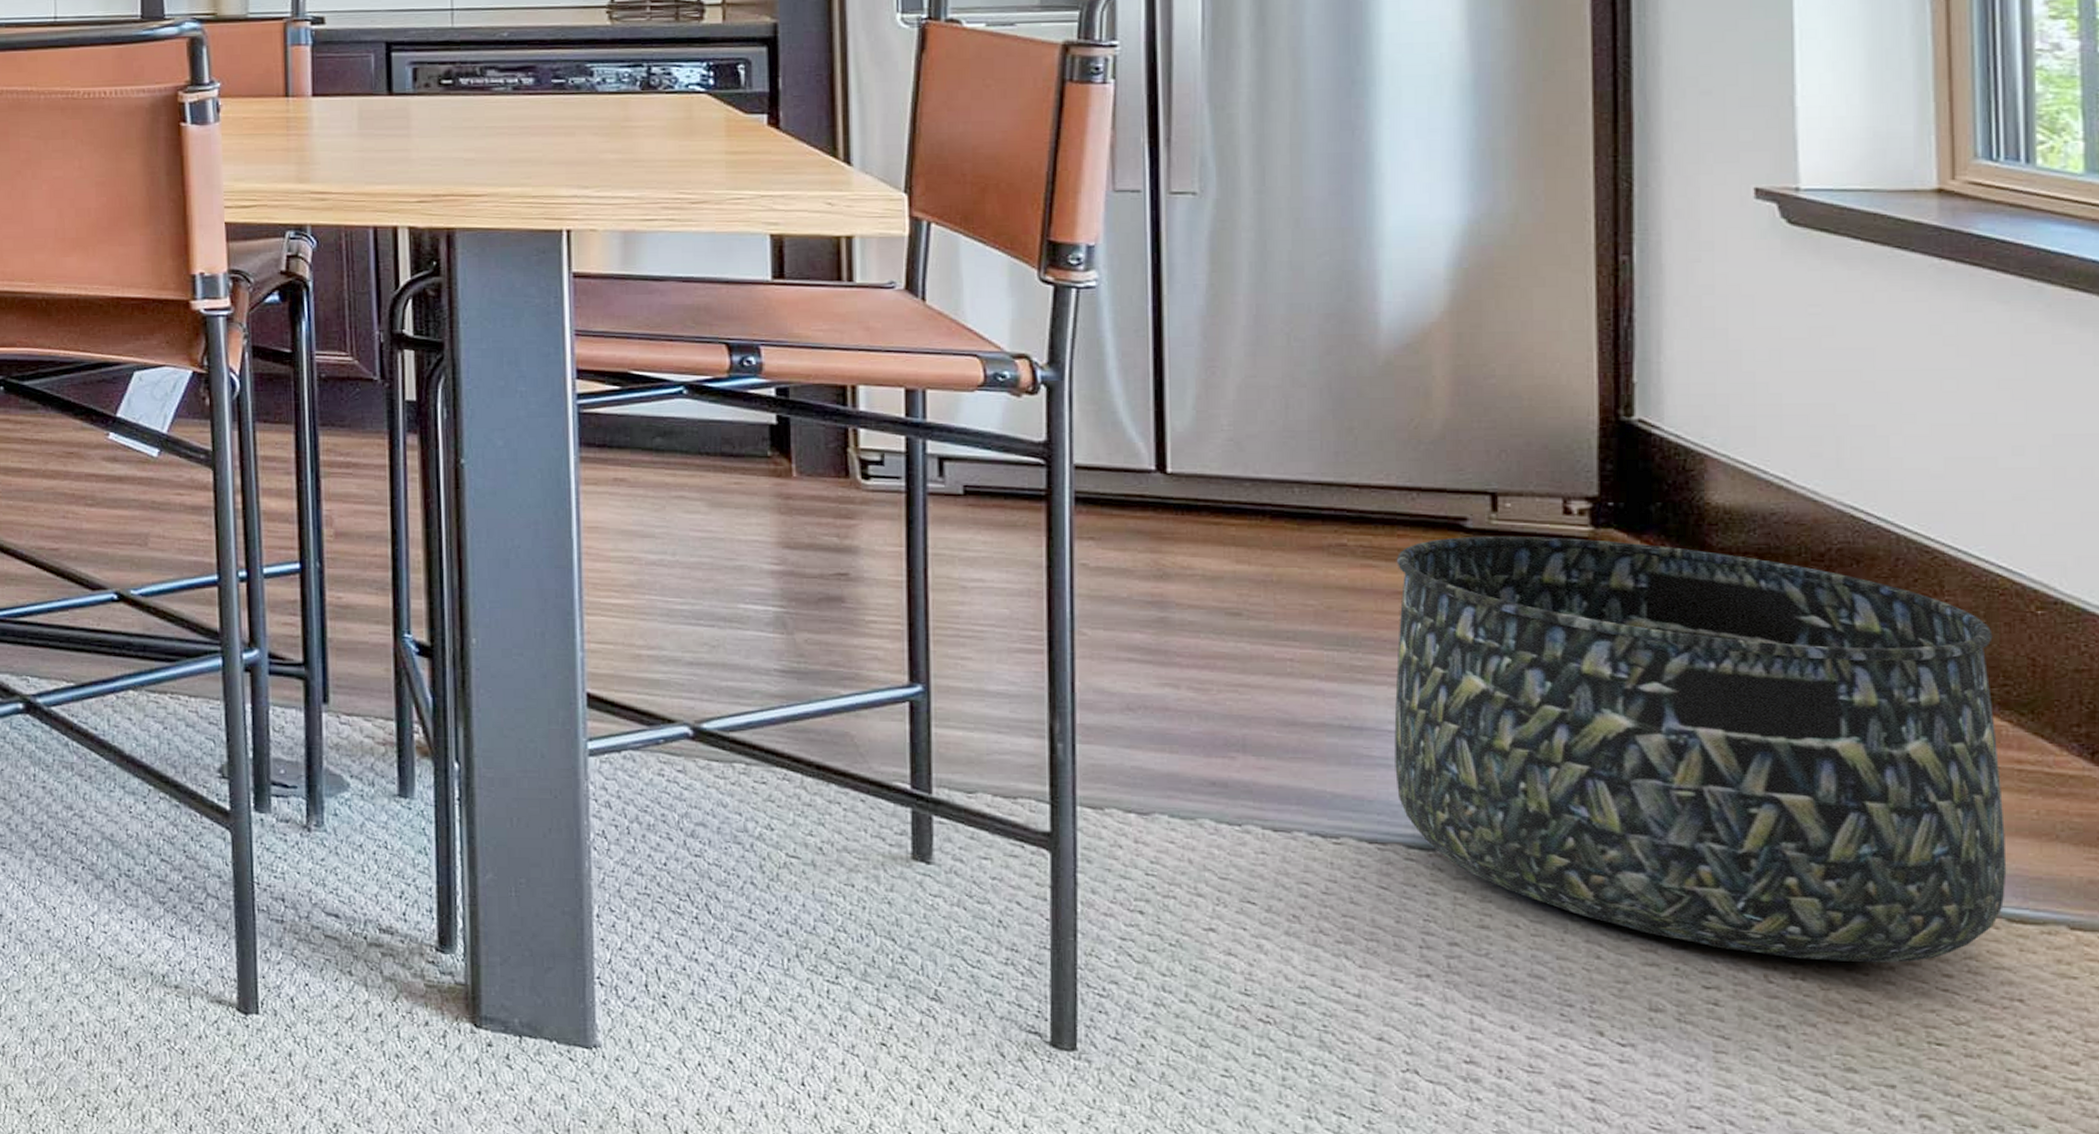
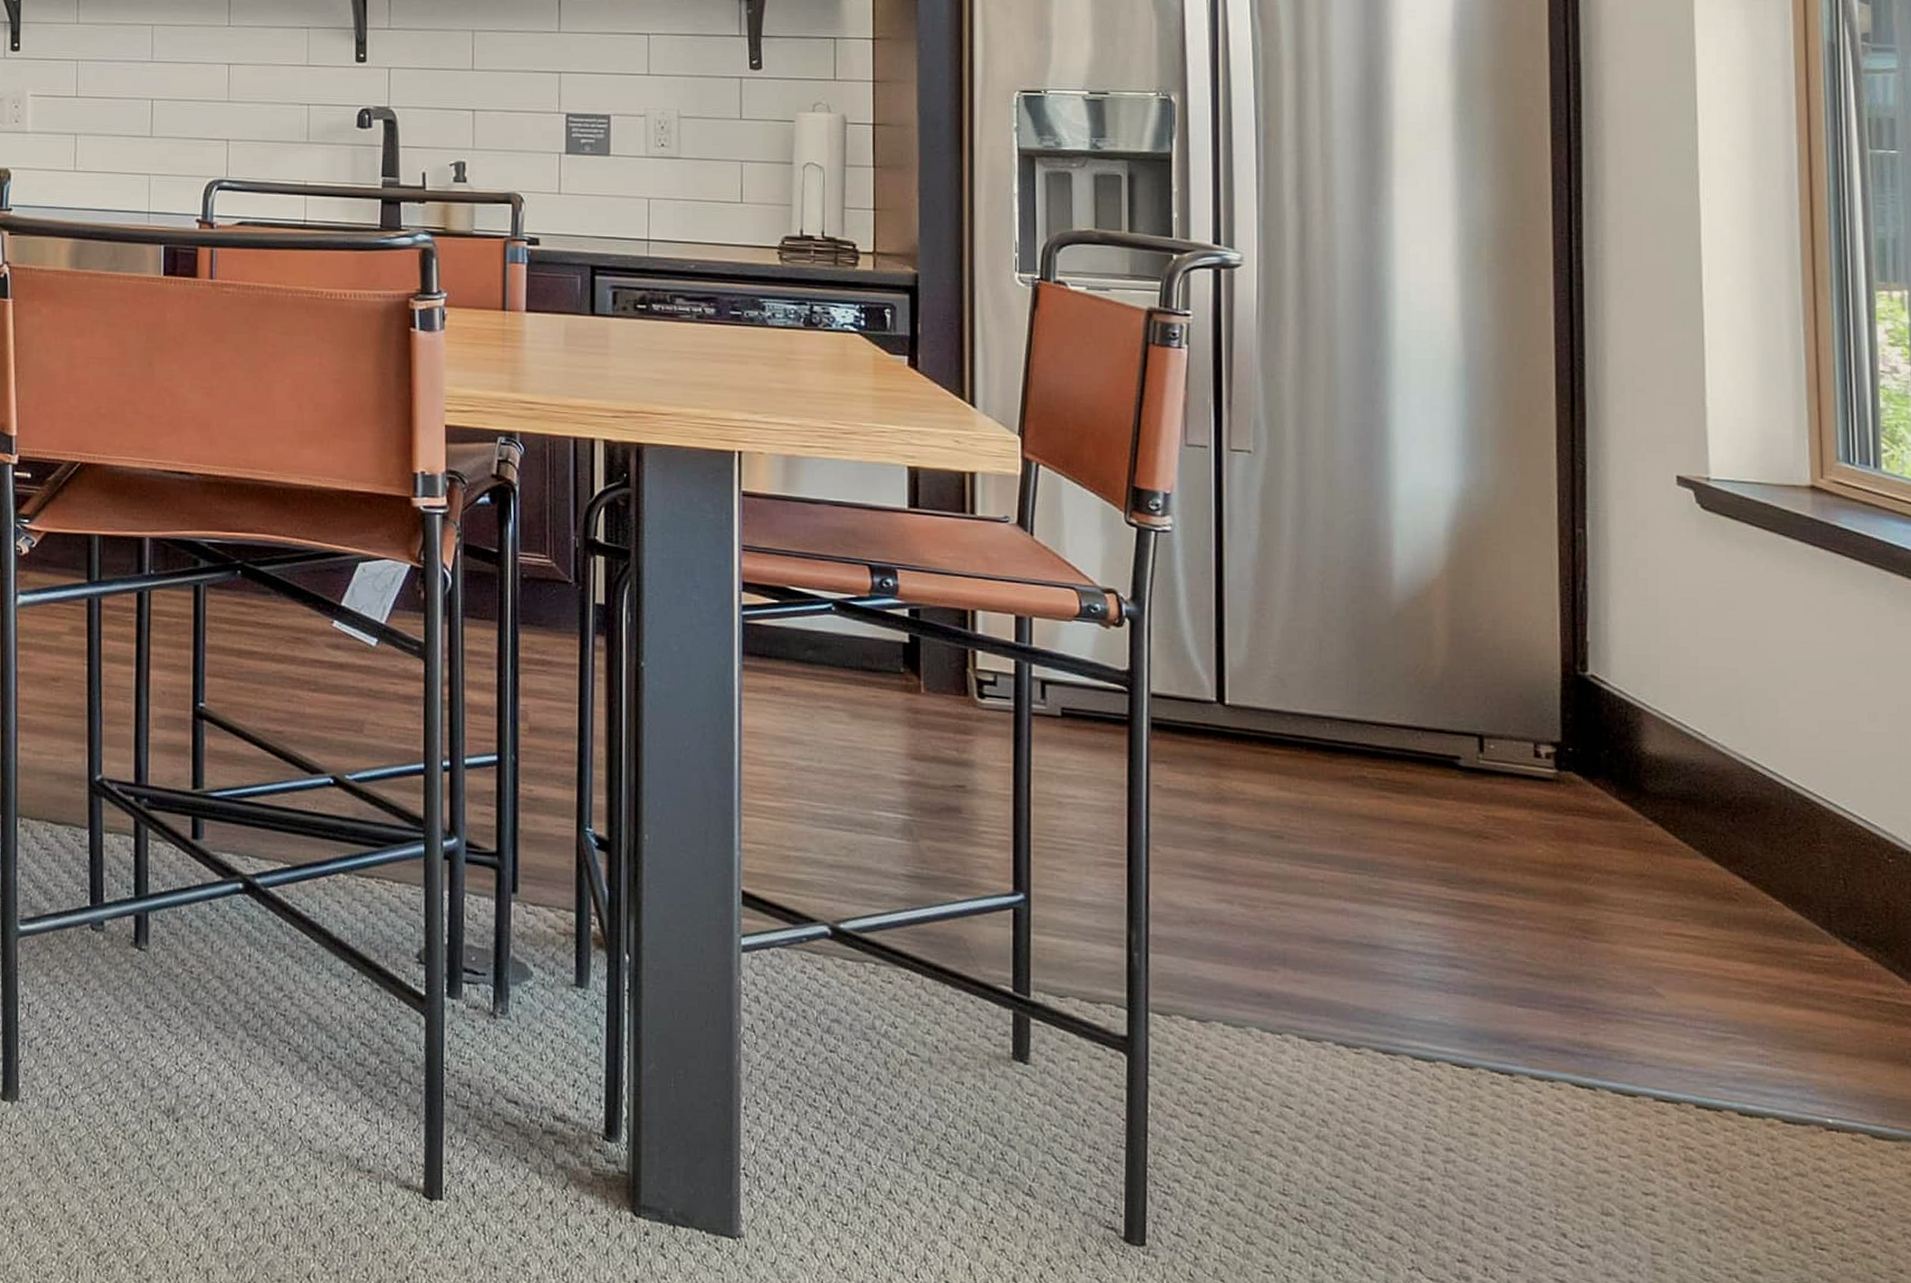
basket: present [1394,535,2007,963] -> none [1403,774,1870,1174]

